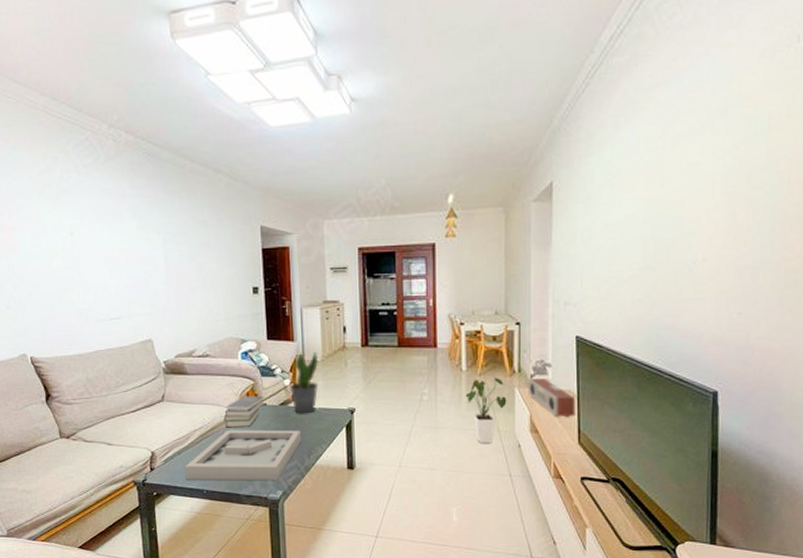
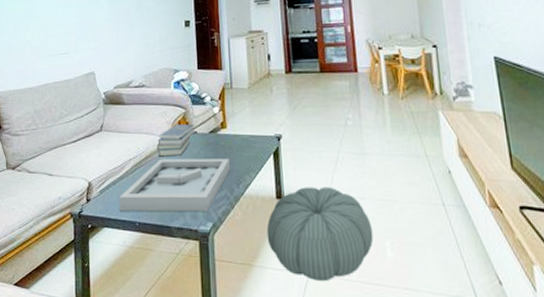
potted plant: present [289,351,319,414] -> none [218,79,246,142]
pouf: none [337,458,441,543] -> present [266,187,374,282]
house plant: present [465,377,507,443] -> none [389,100,432,170]
speaker: present [527,379,575,417] -> none [450,101,503,140]

